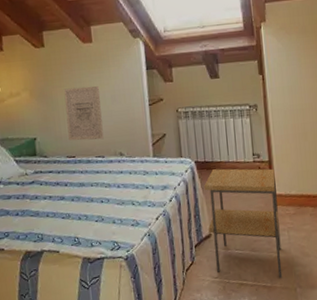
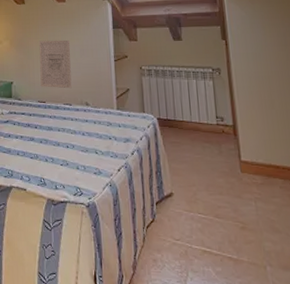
side table: present [204,168,283,278] -> none [166,128,250,252]

